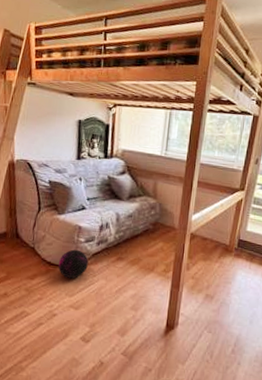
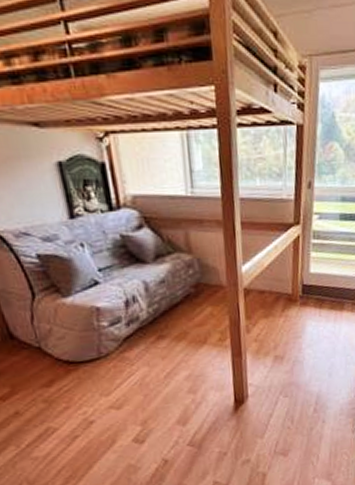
ball: present [58,249,89,278] -> none [79,337,121,375]

